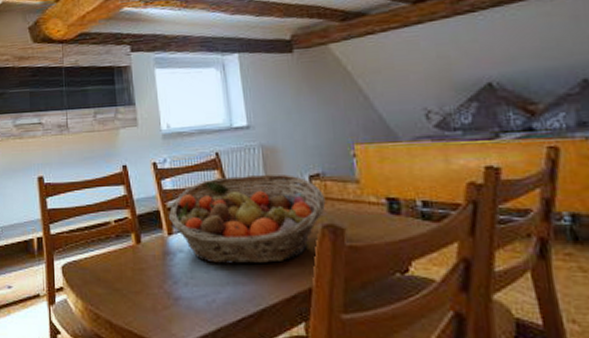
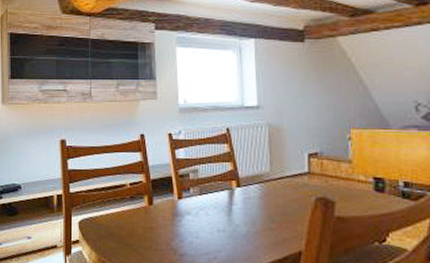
fruit basket: present [168,173,326,264] -> none [179,149,321,229]

